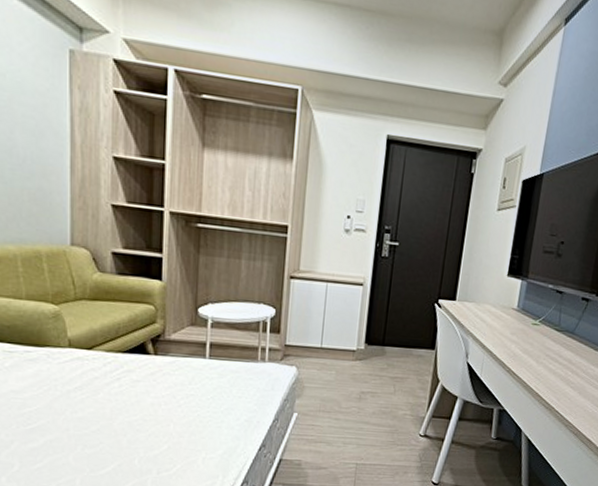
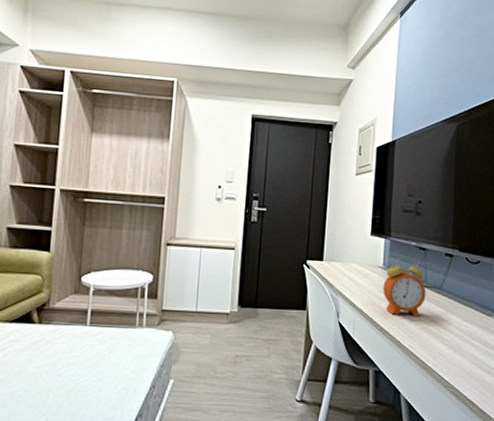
alarm clock: none [514,301,559,359] -> present [383,258,426,316]

